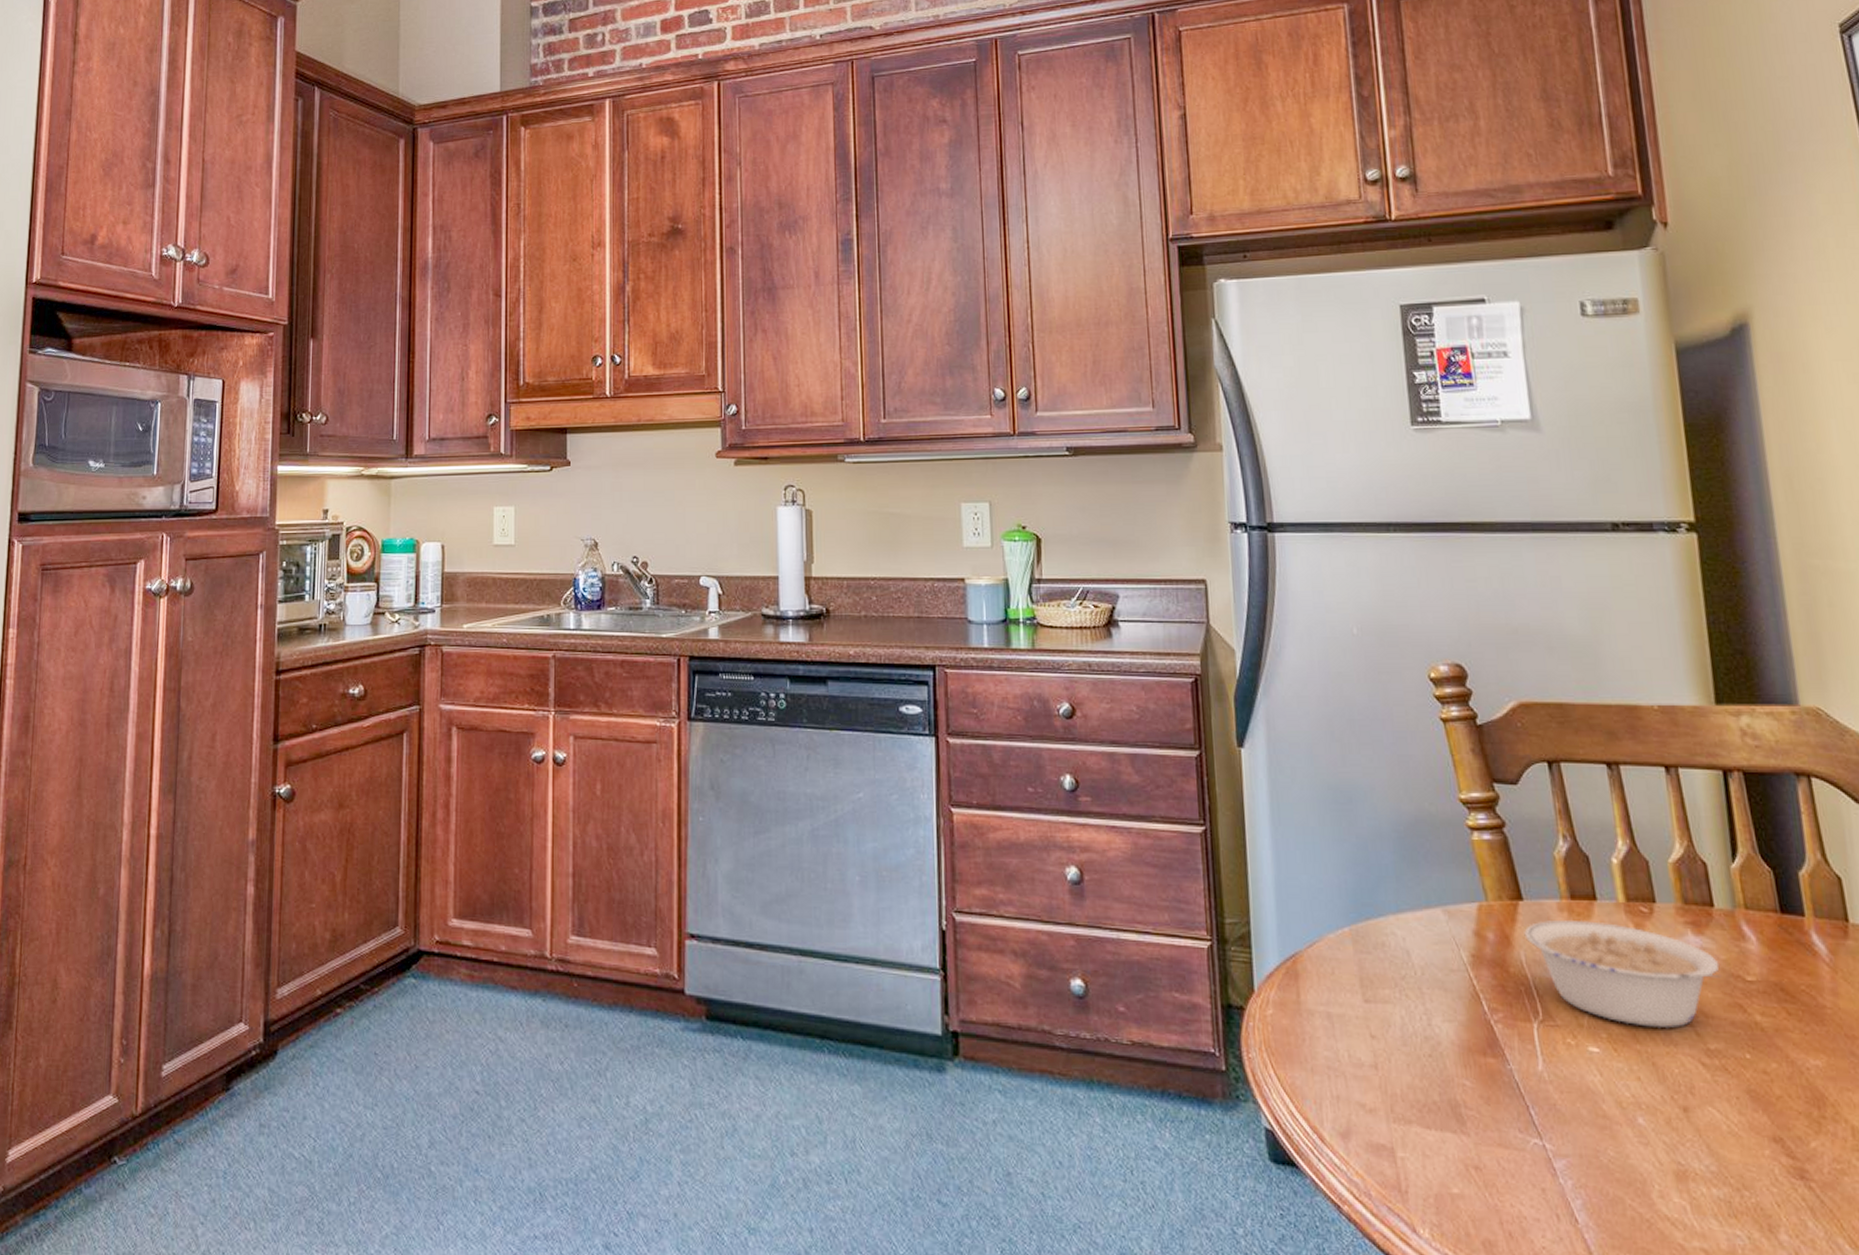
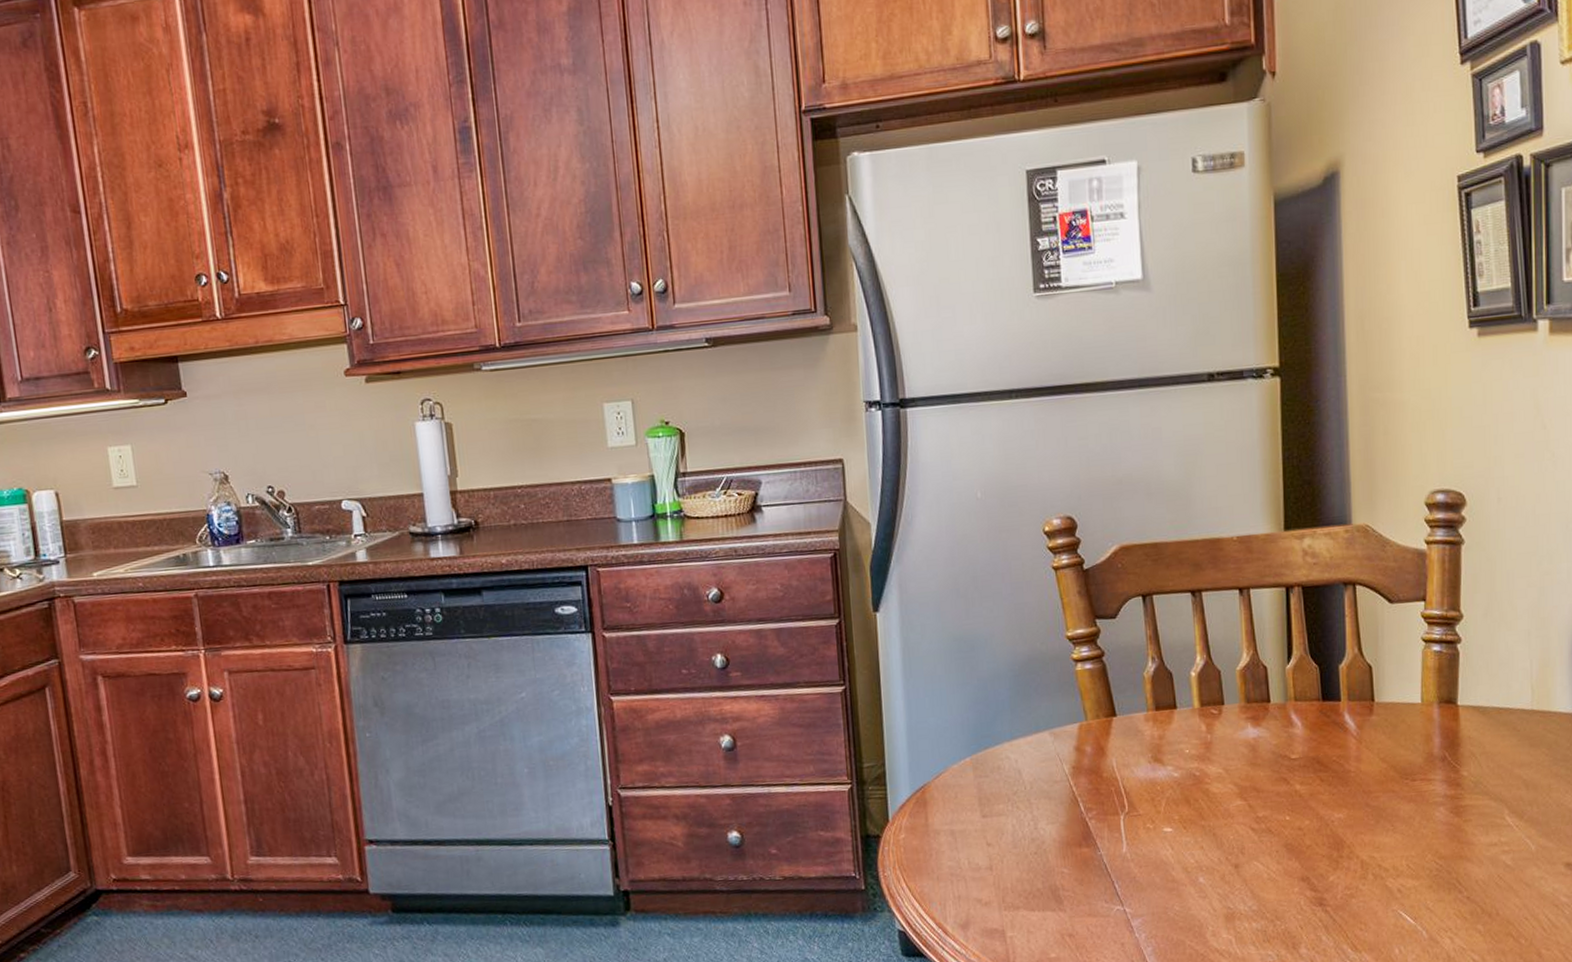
legume: present [1524,919,1721,1029] -> none [1116,726,1272,806]

